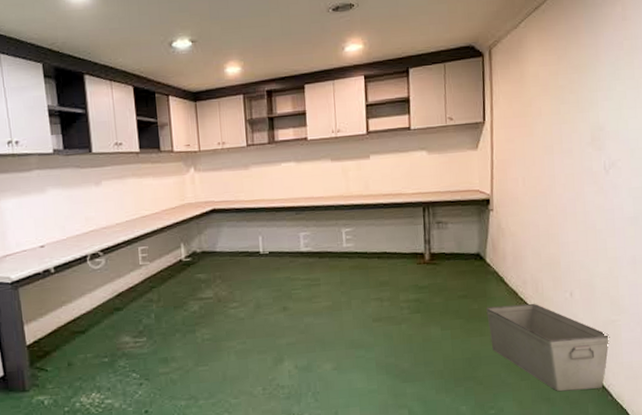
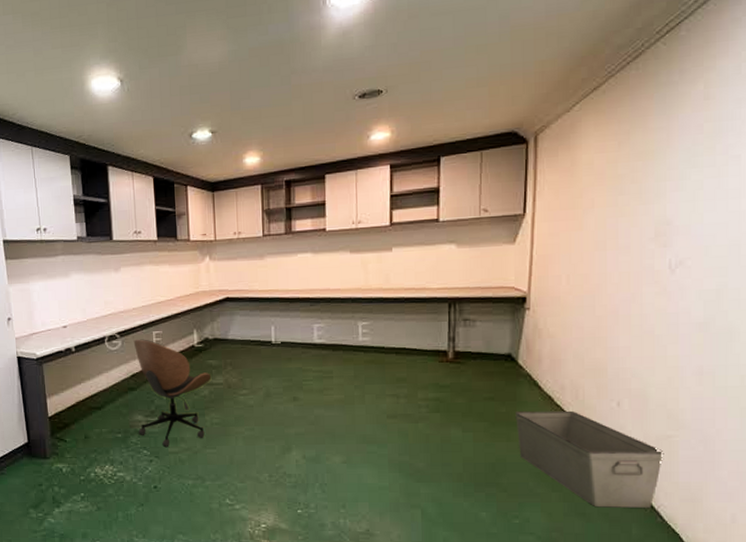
office chair: none [117,255,201,368] -> present [133,339,212,447]

